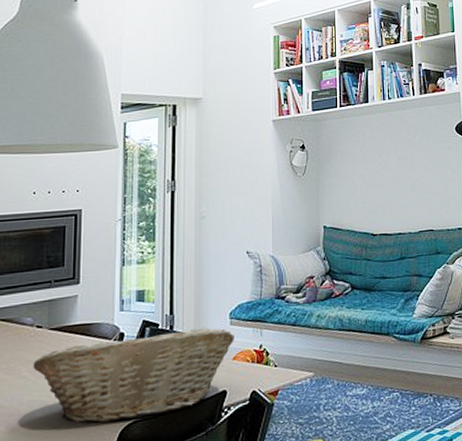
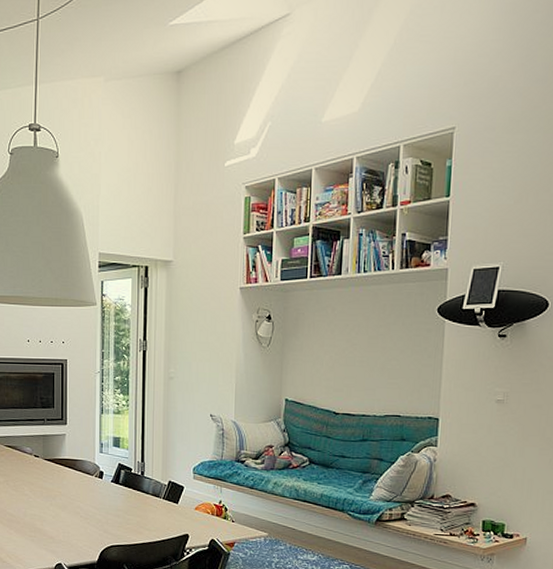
fruit basket: present [32,328,234,423] -> none [33,472,197,544]

